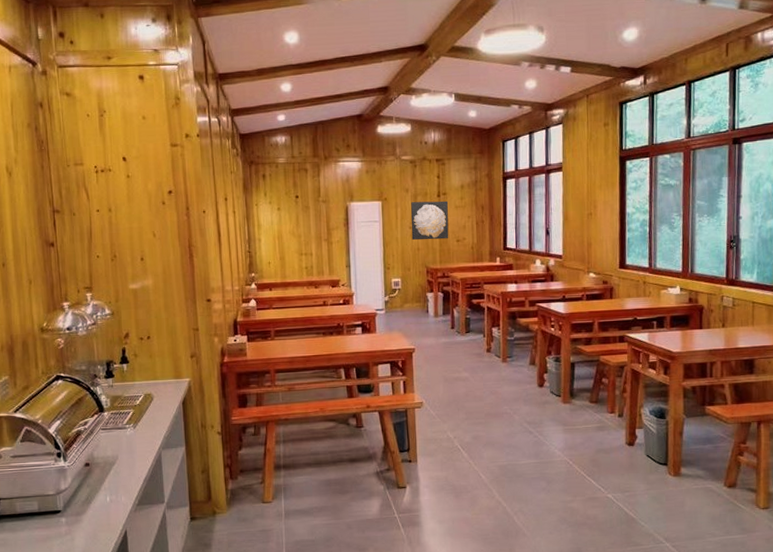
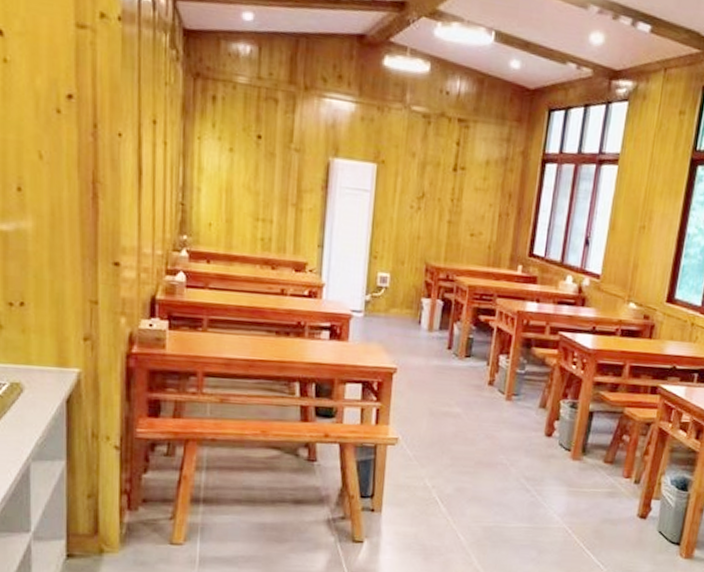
wall art: present [410,200,449,240] -> none [411,172,467,230]

